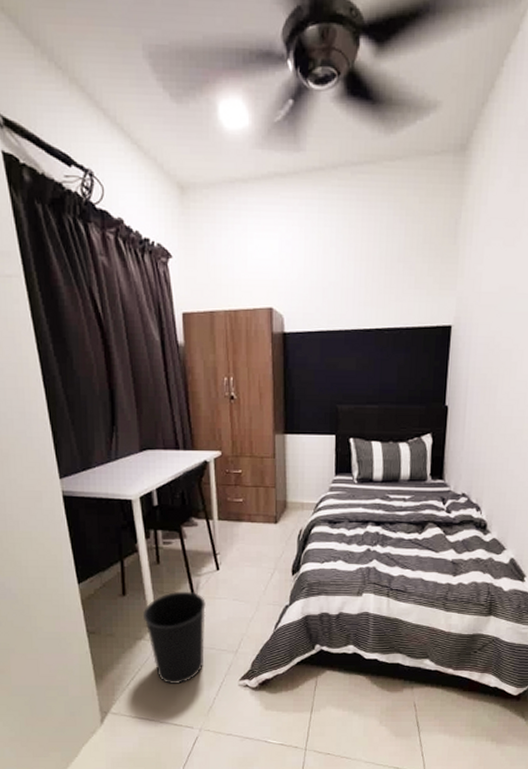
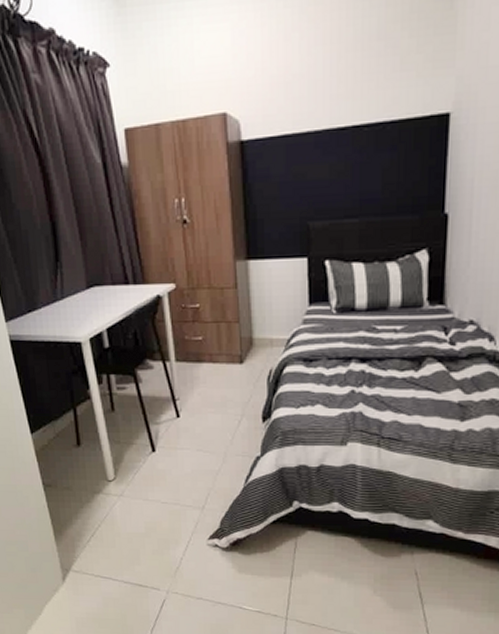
wastebasket: present [143,591,206,685] -> none [100,441,168,543]

